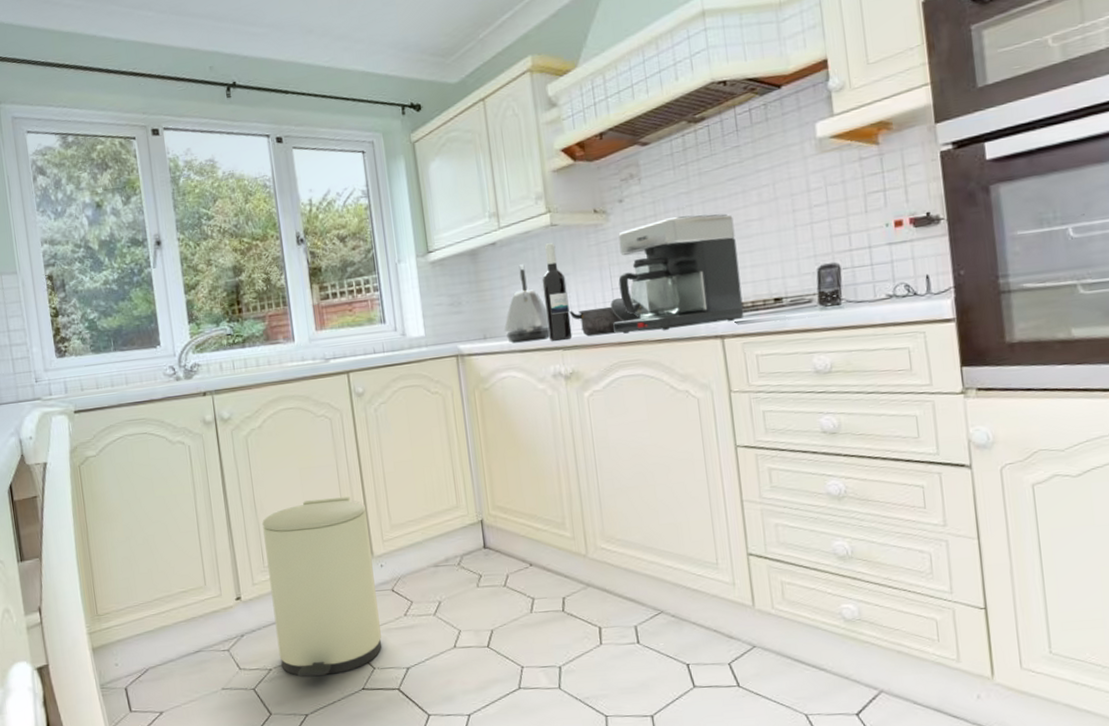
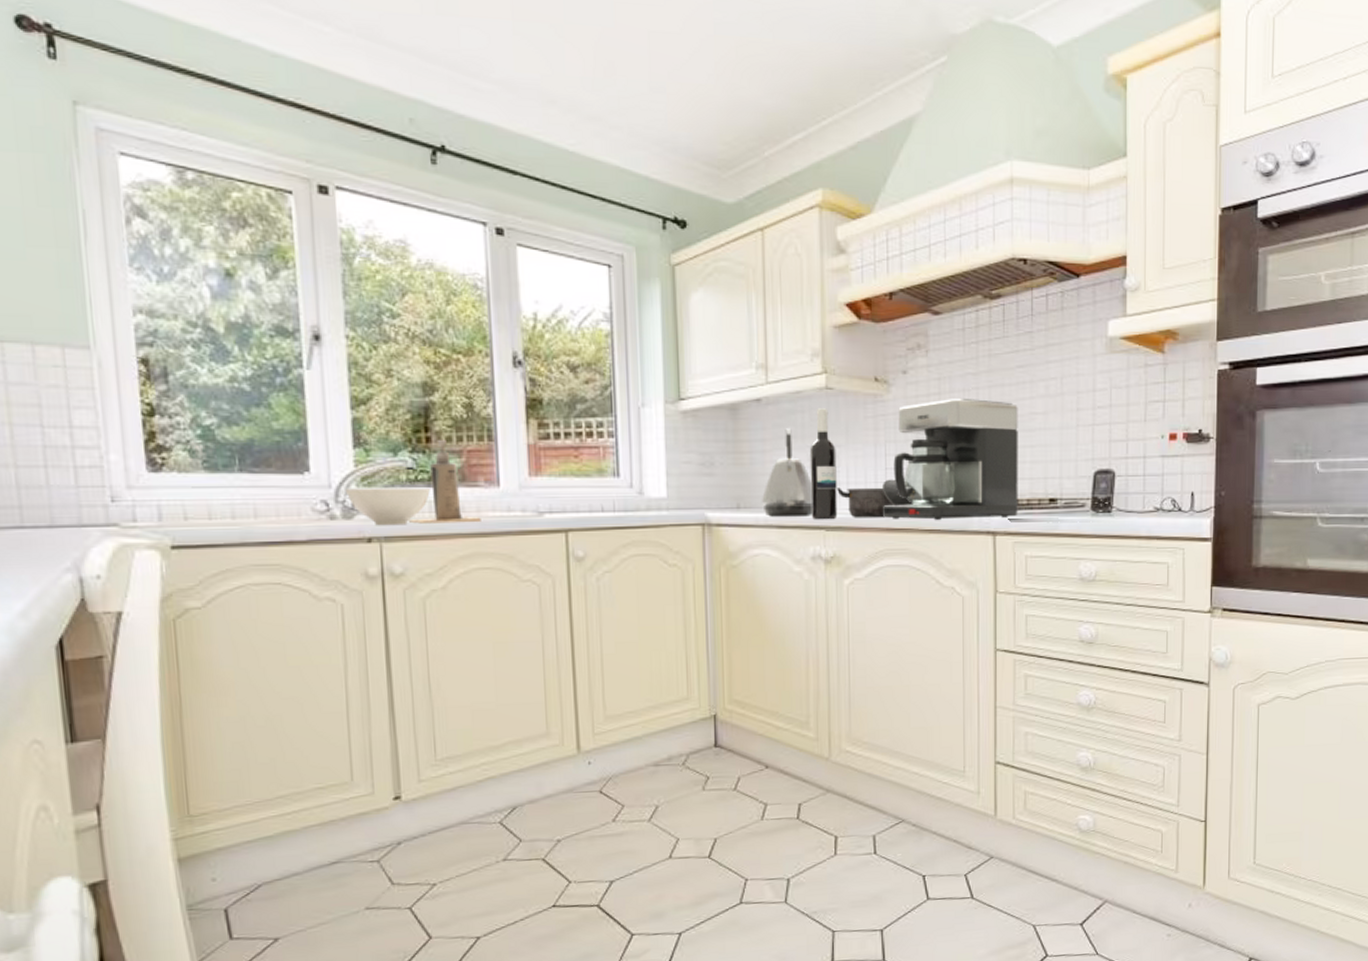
bowl: none [185,348,245,382] -> present [345,487,430,526]
soap dispenser: none [230,308,283,378] -> present [408,439,481,524]
pedal bin: present [262,496,382,678] -> none [438,680,582,894]

